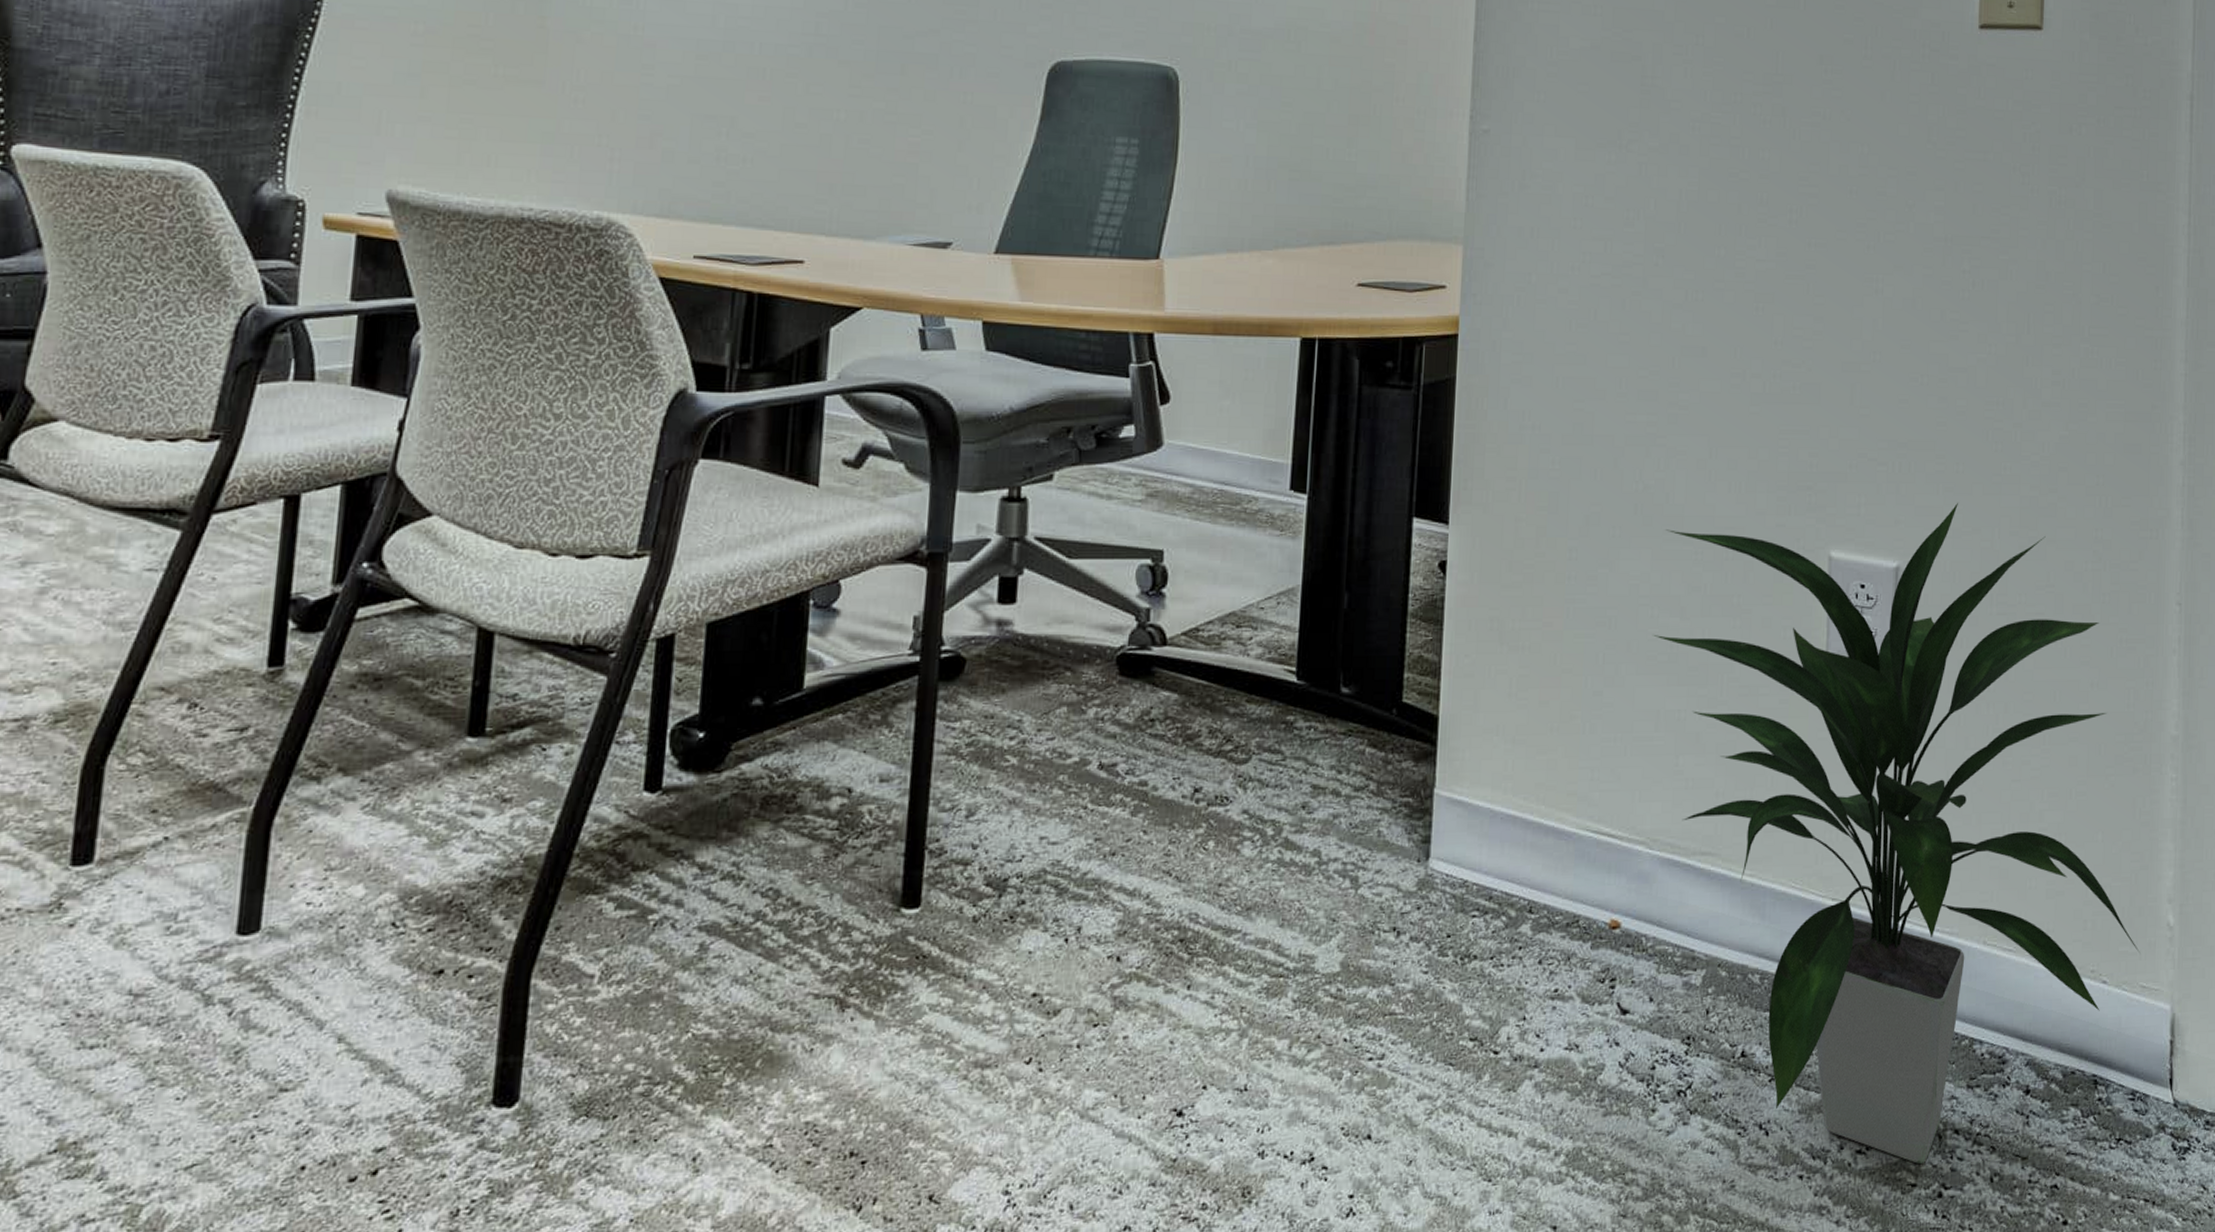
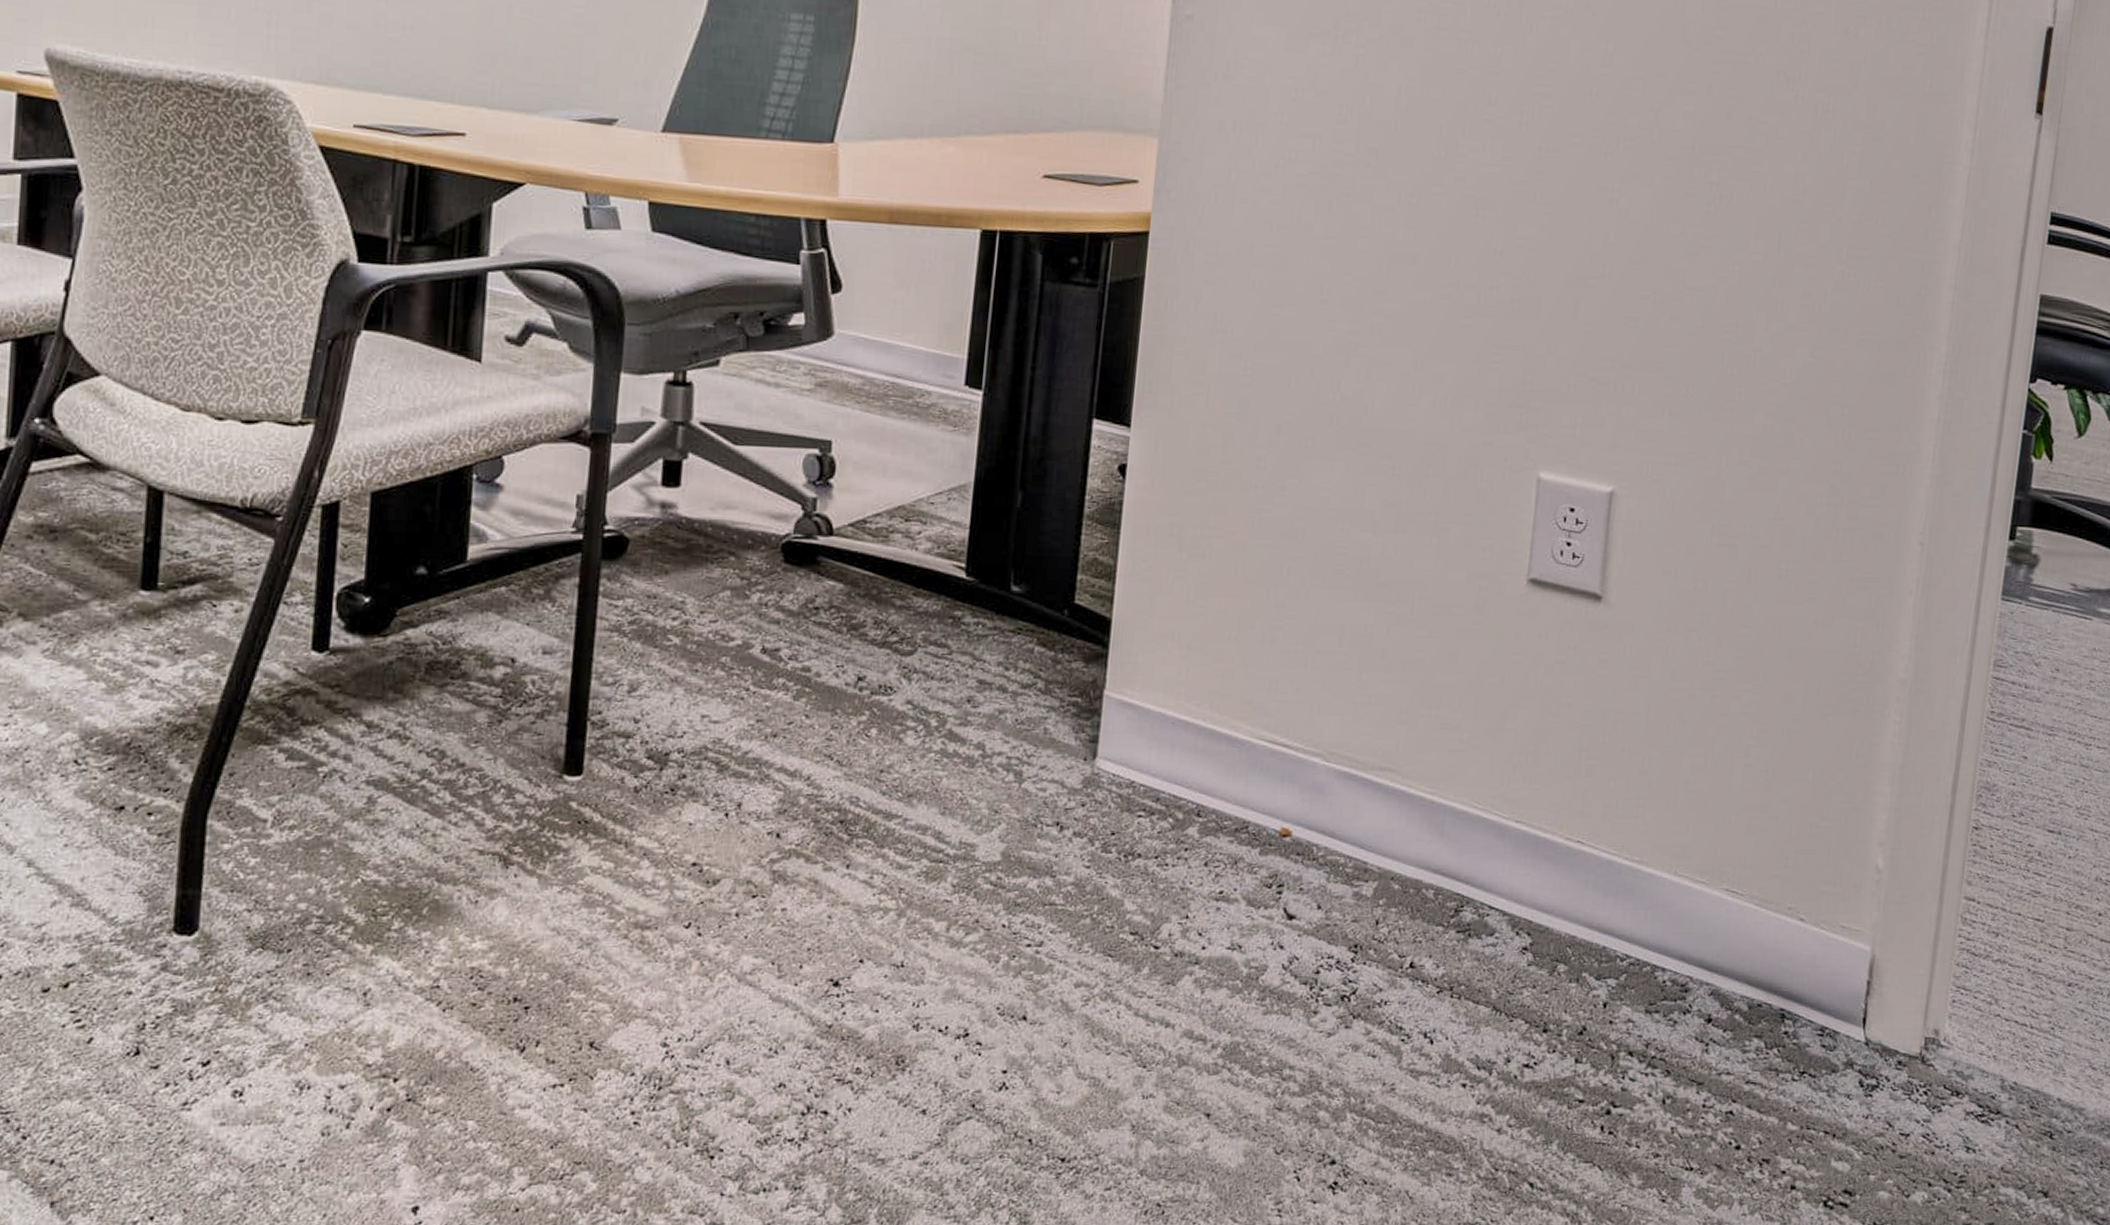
indoor plant: present [1653,502,2141,1164] -> none [1342,427,1844,1081]

